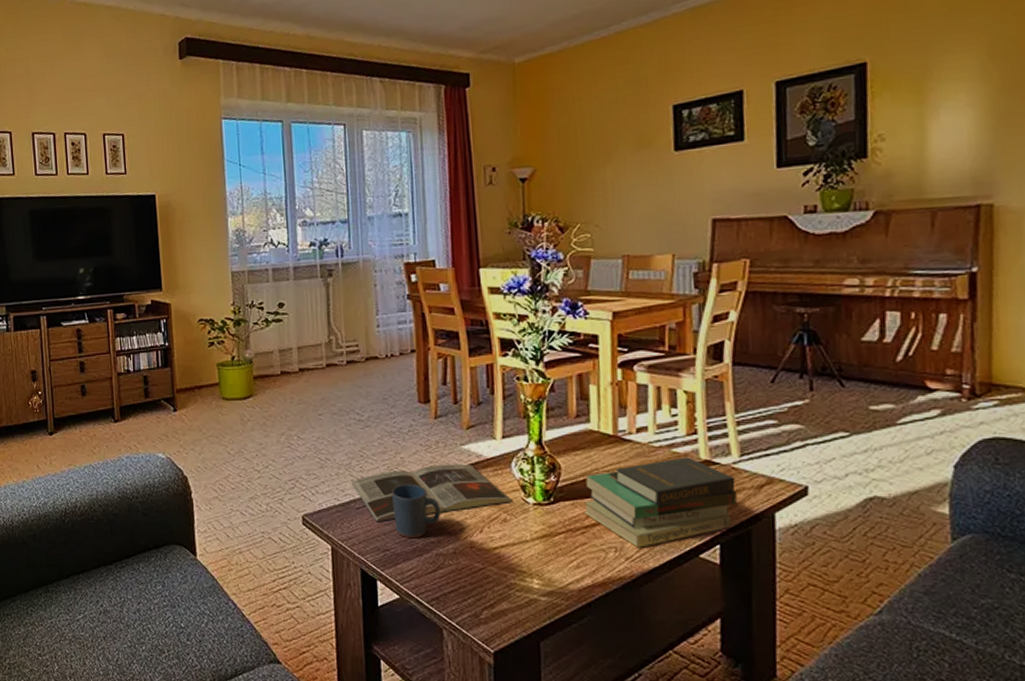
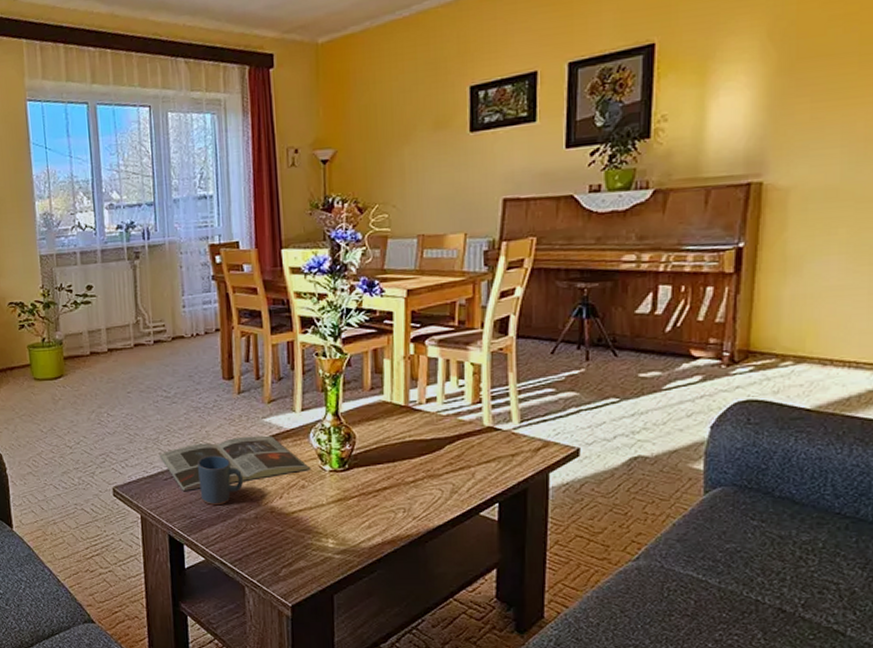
books: present [583,457,737,548] -> none [375,424,515,508]

